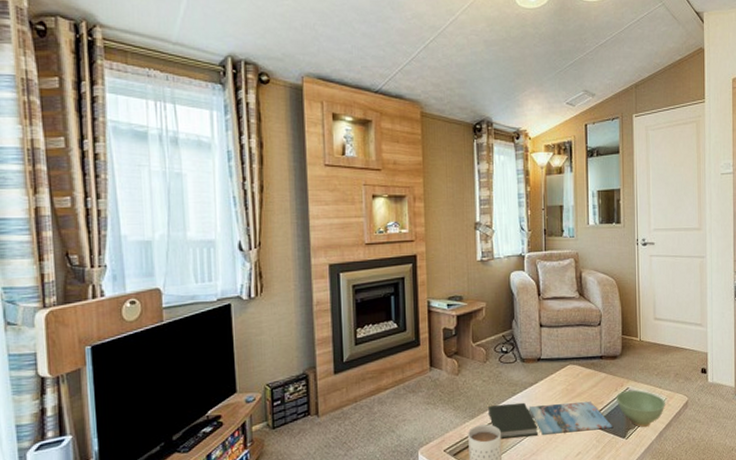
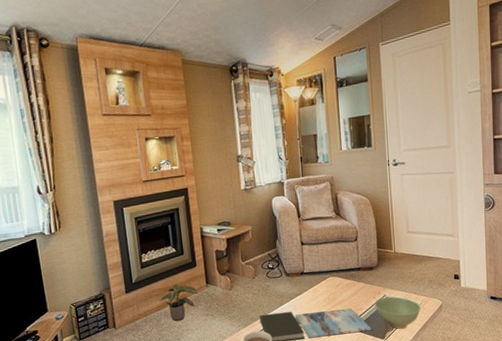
potted plant: none [374,365,420,410] -> present [159,283,199,322]

